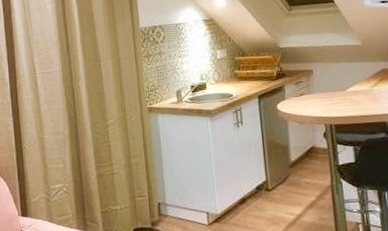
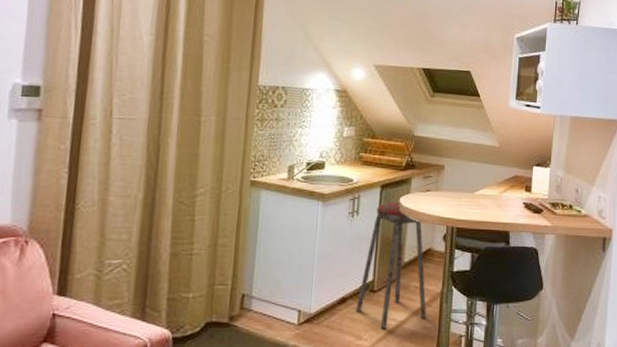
music stool: none [255,108,321,223] -> present [355,202,426,329]

